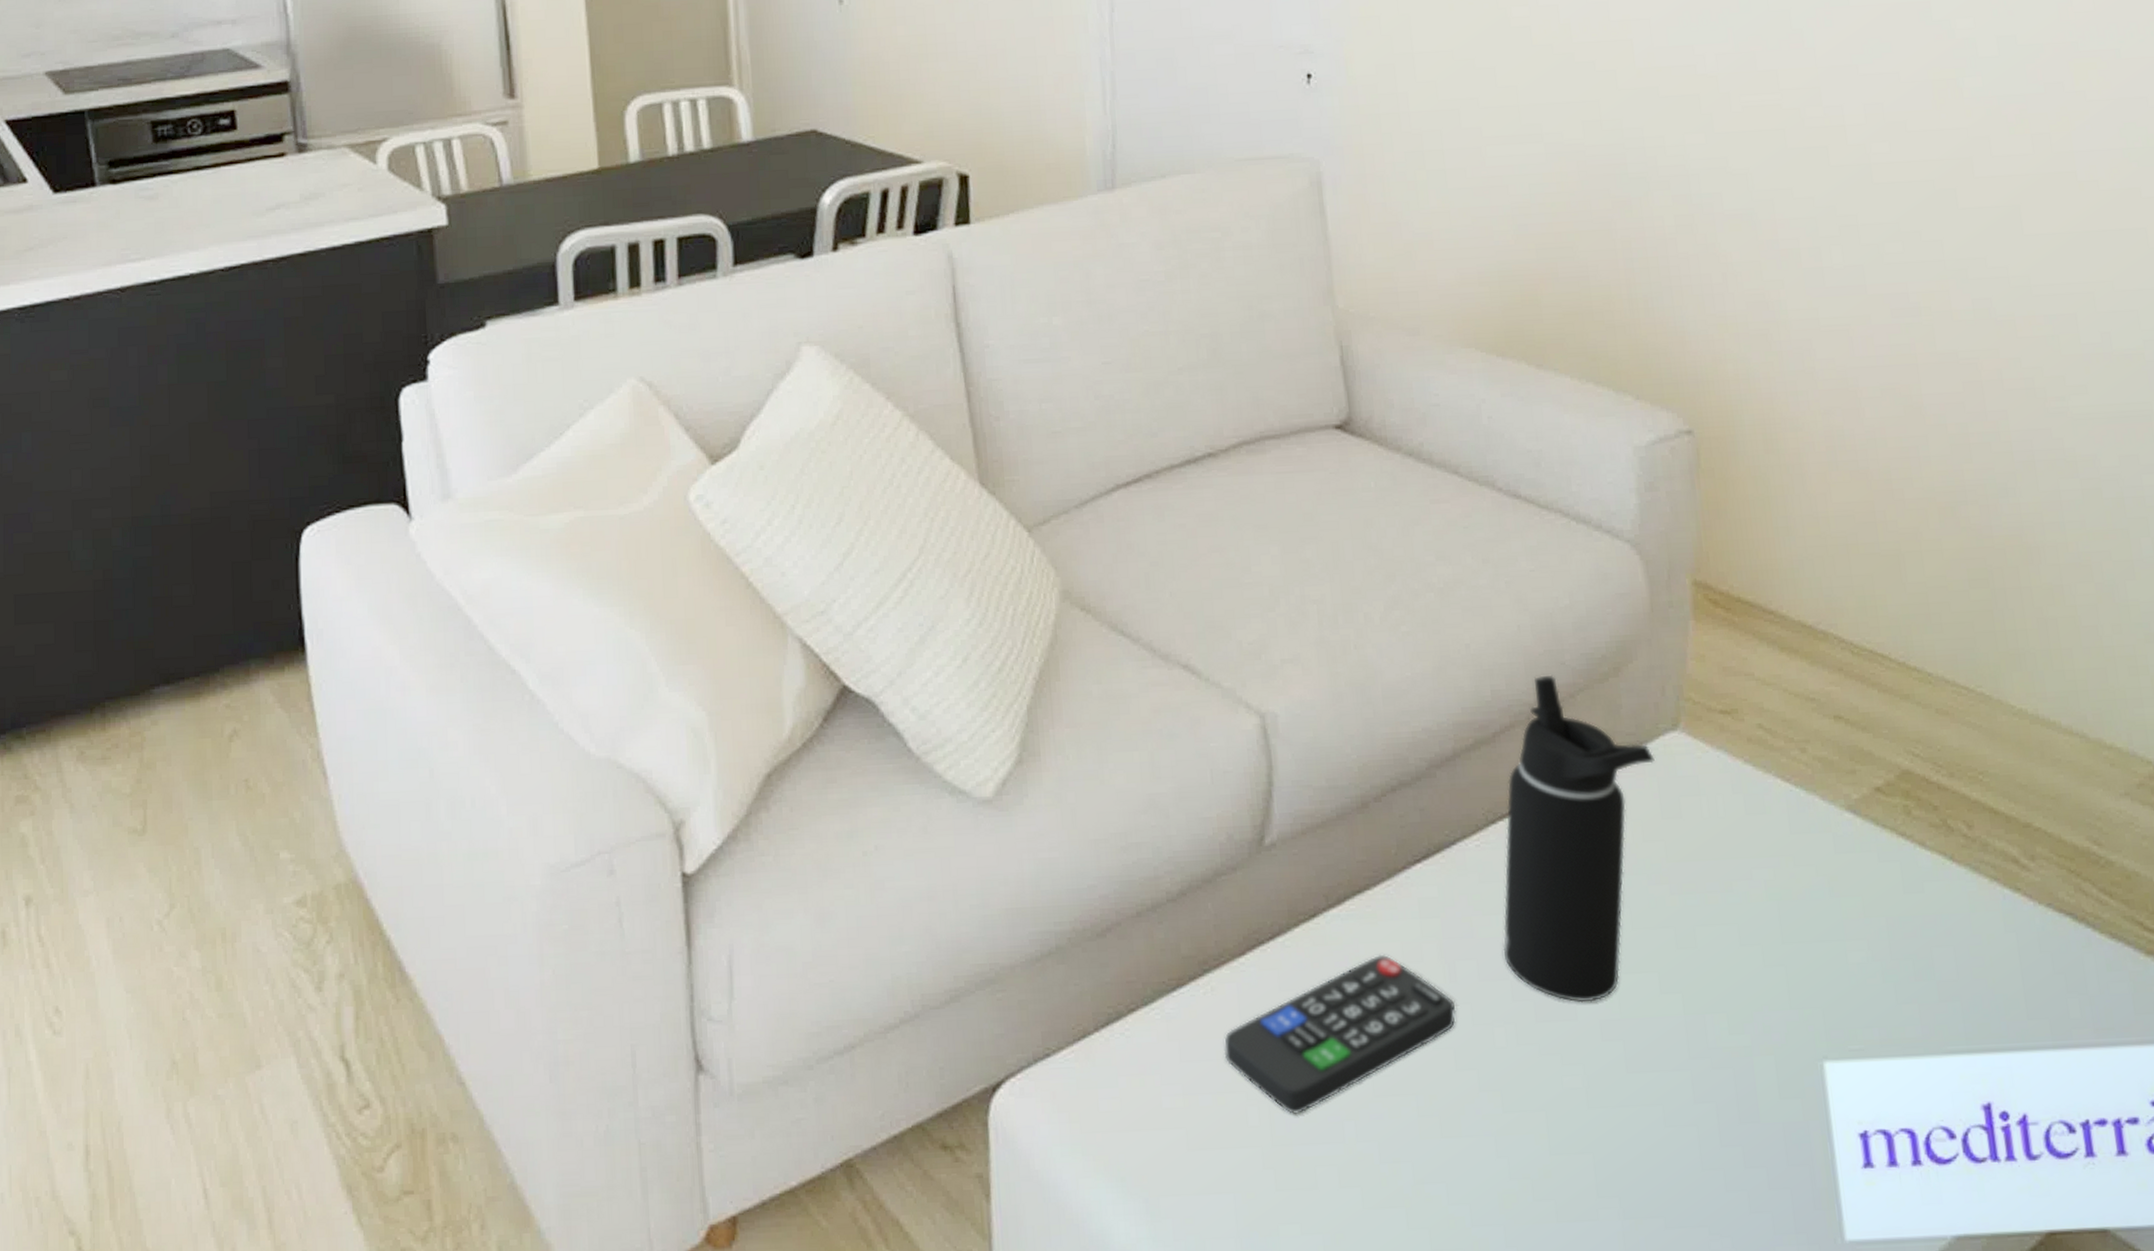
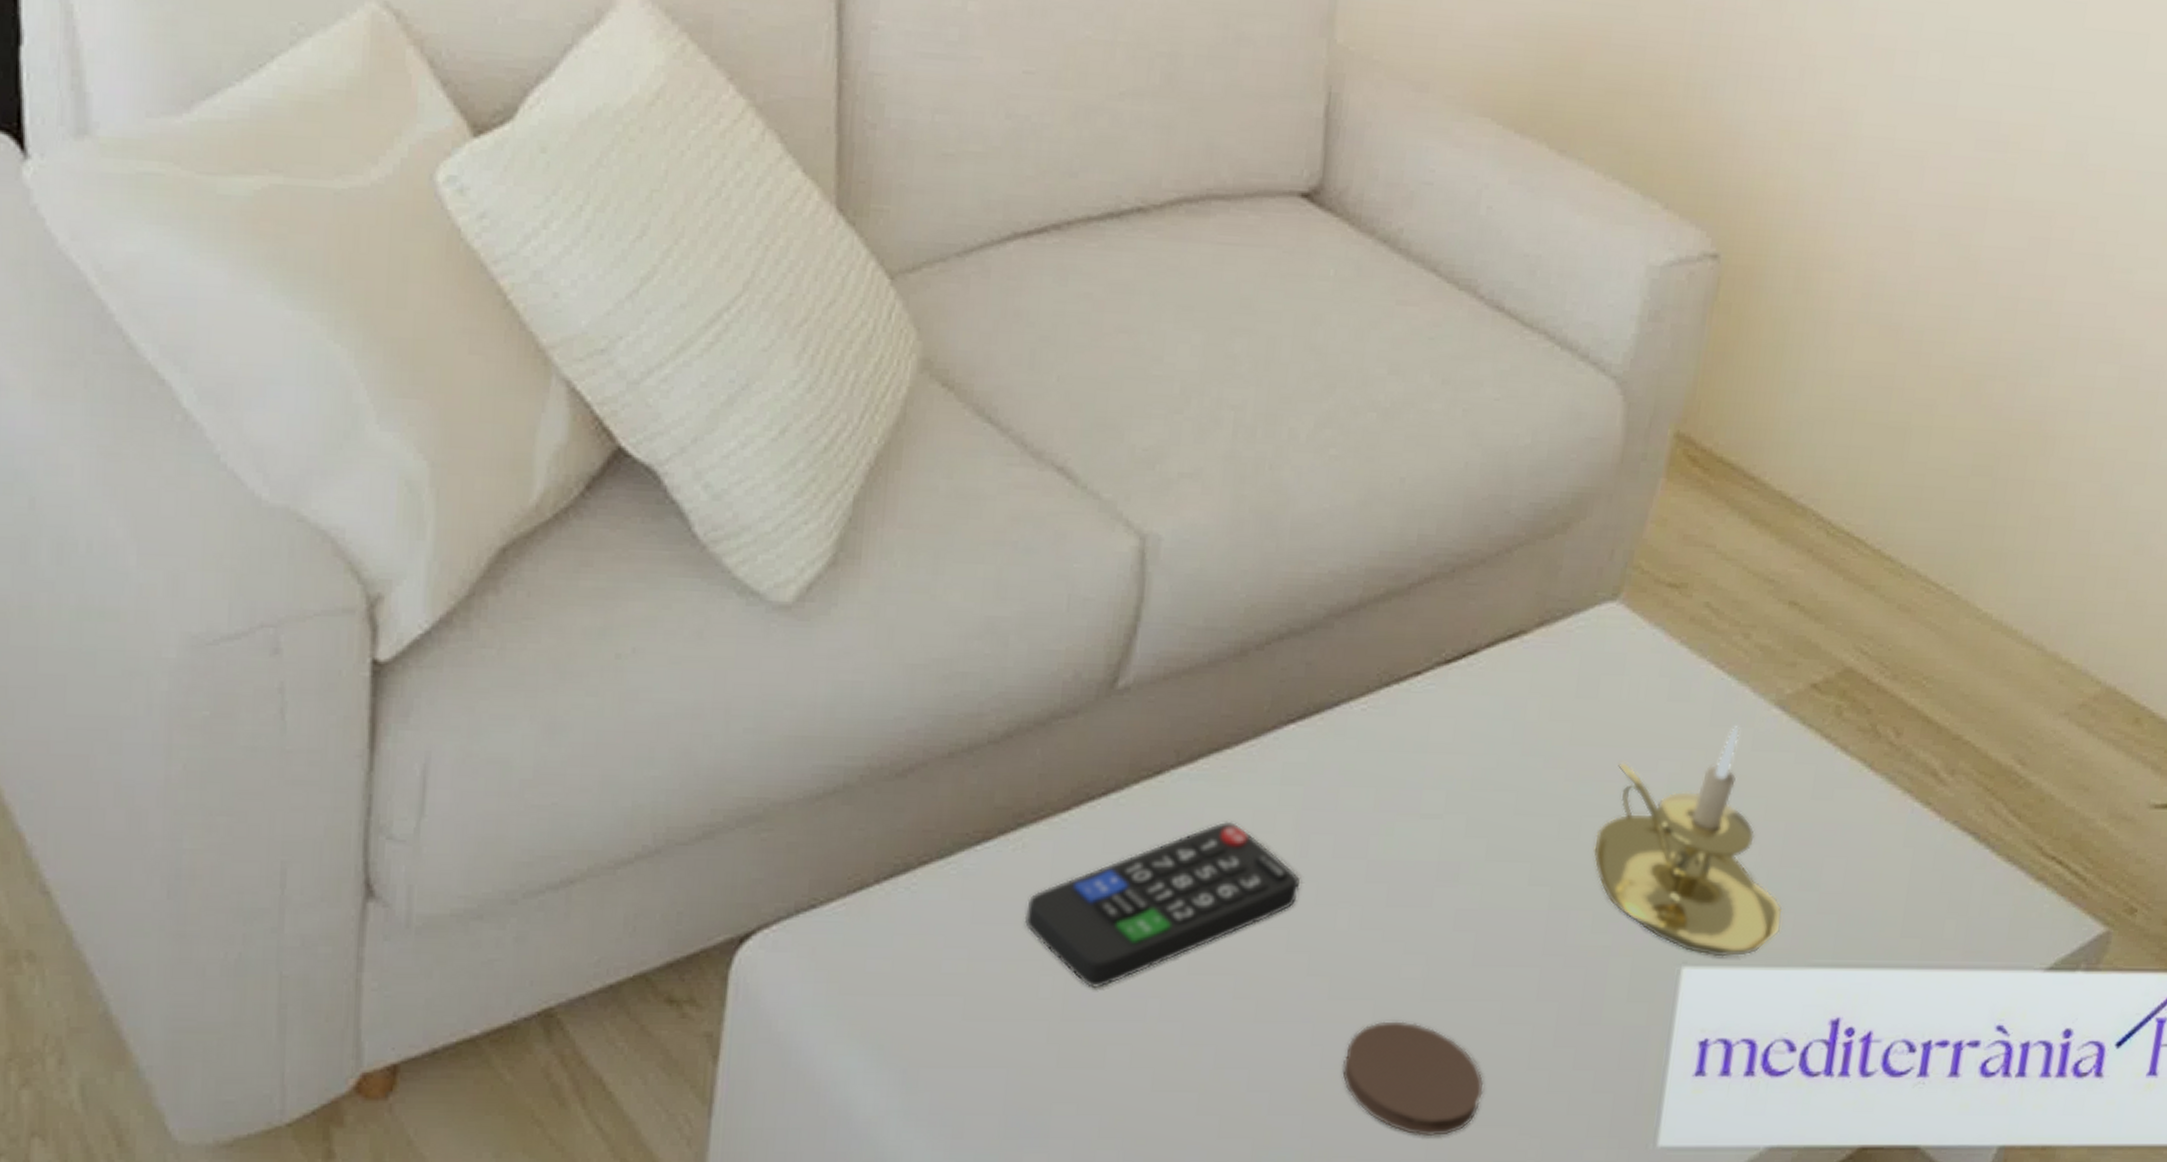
water bottle: present [1503,674,1656,1003] -> none [1365,523,1585,889]
coaster: none [1529,1129,1666,1241] -> present [1342,1021,1484,1137]
candle holder: none [1711,832,1908,1050] -> present [1593,726,1783,957]

